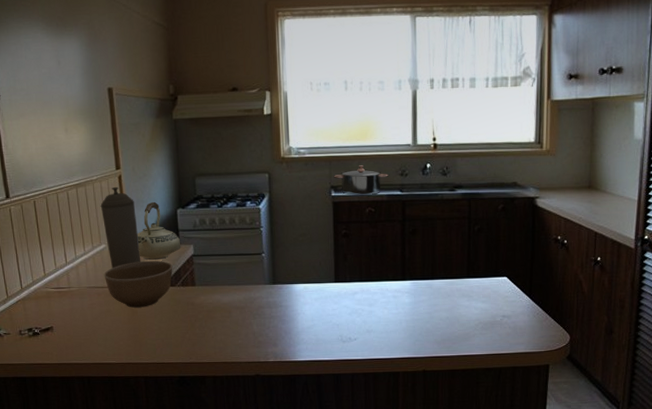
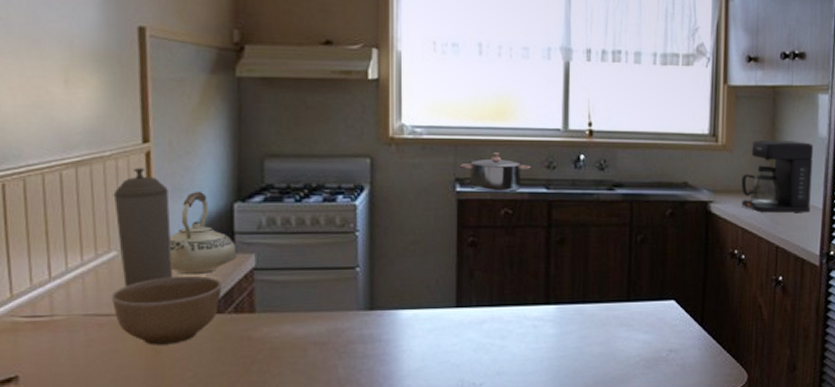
coffee maker: none [563,144,630,205] -> present [741,141,814,214]

